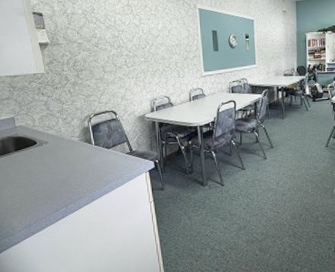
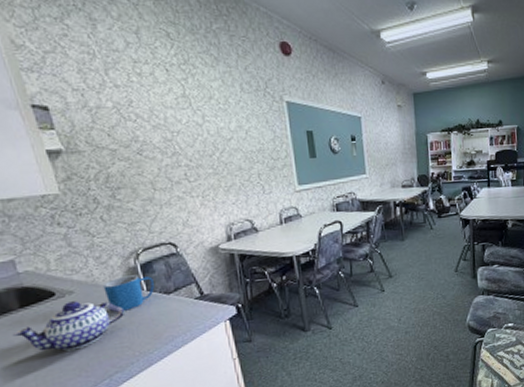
teapot: none [8,149,80,184] -> present [12,301,126,352]
mug: none [67,133,99,159] -> present [103,275,154,311]

